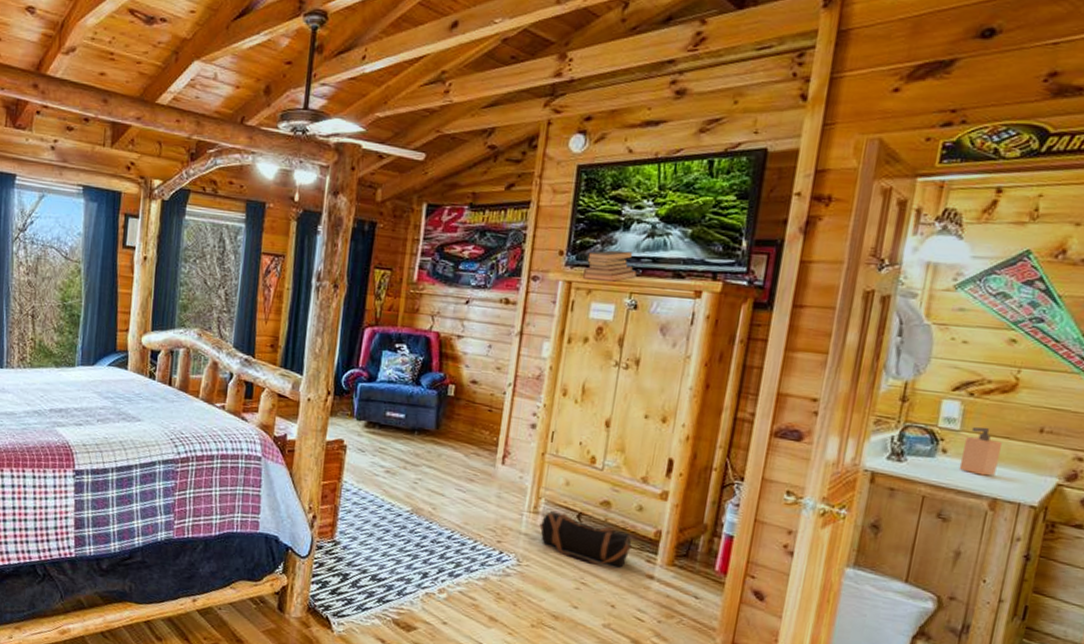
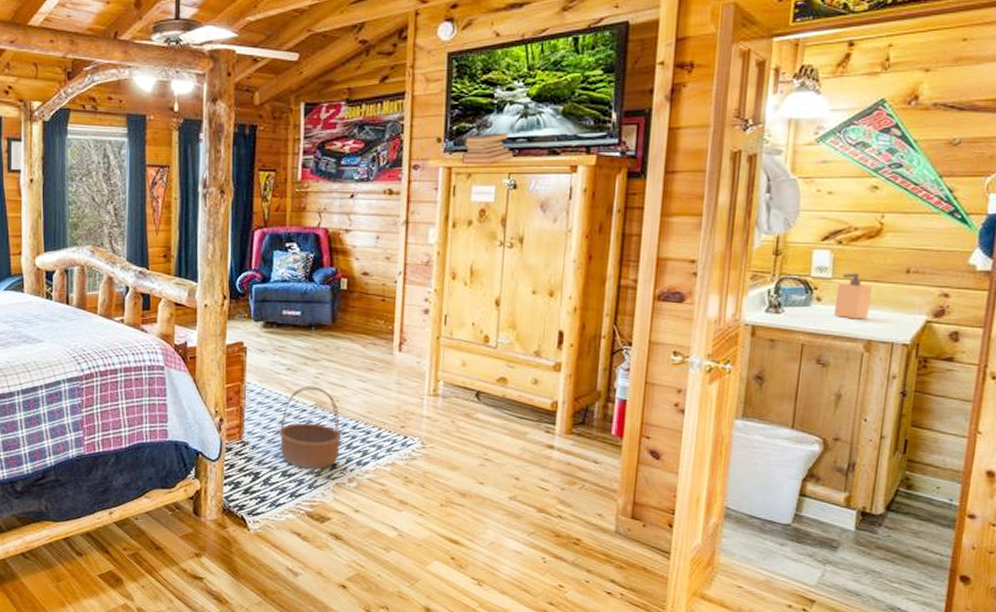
basket: none [371,490,436,578] -> present [279,386,342,470]
duffel bag: present [539,511,632,568] -> none [440,393,530,441]

